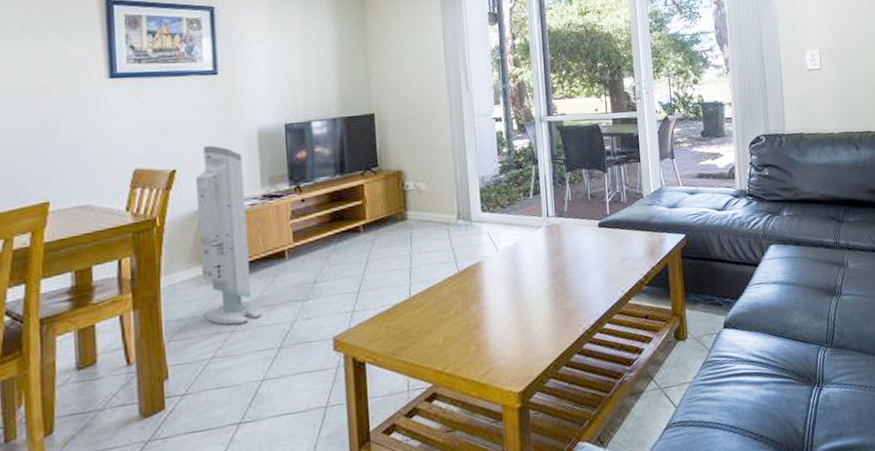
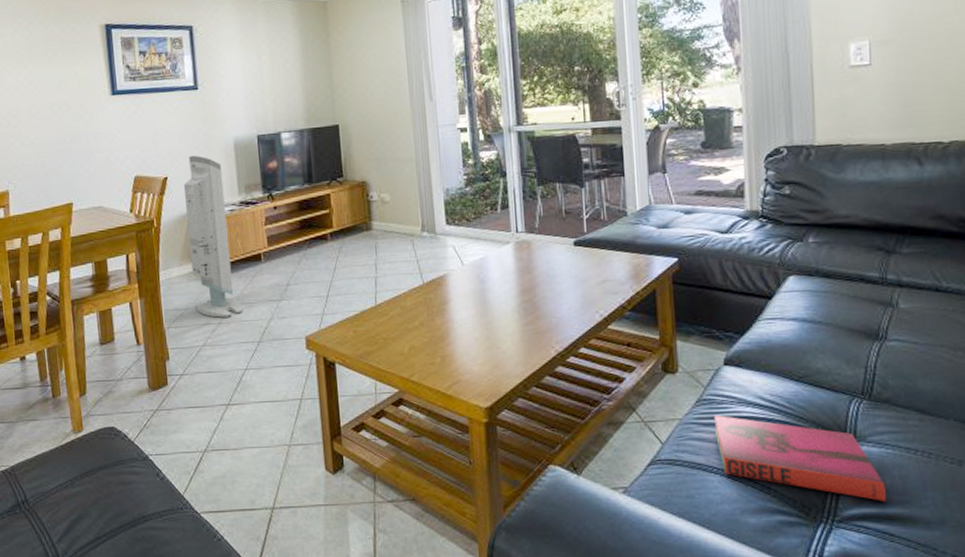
hardback book: none [716,374,847,435] -> present [713,414,887,501]

